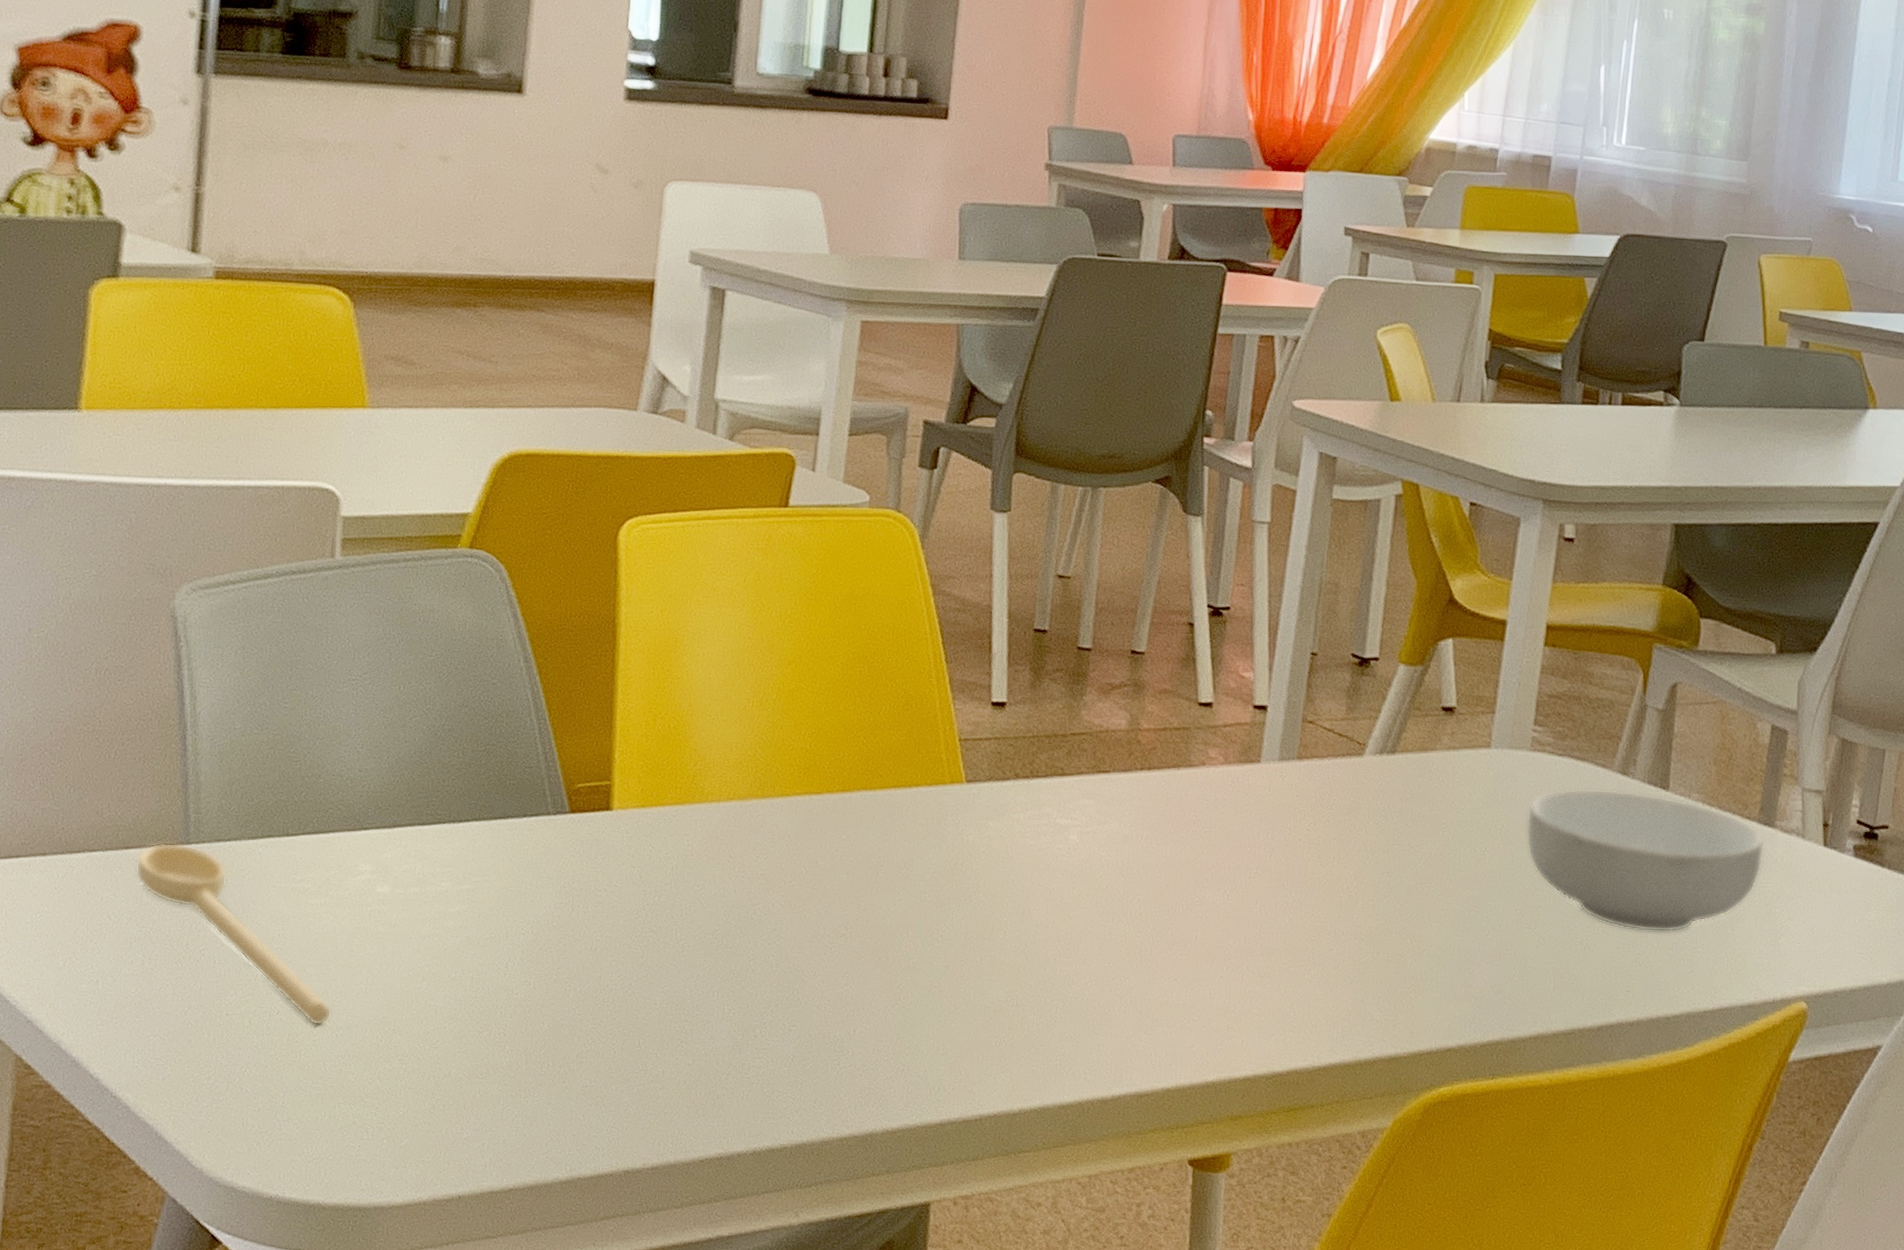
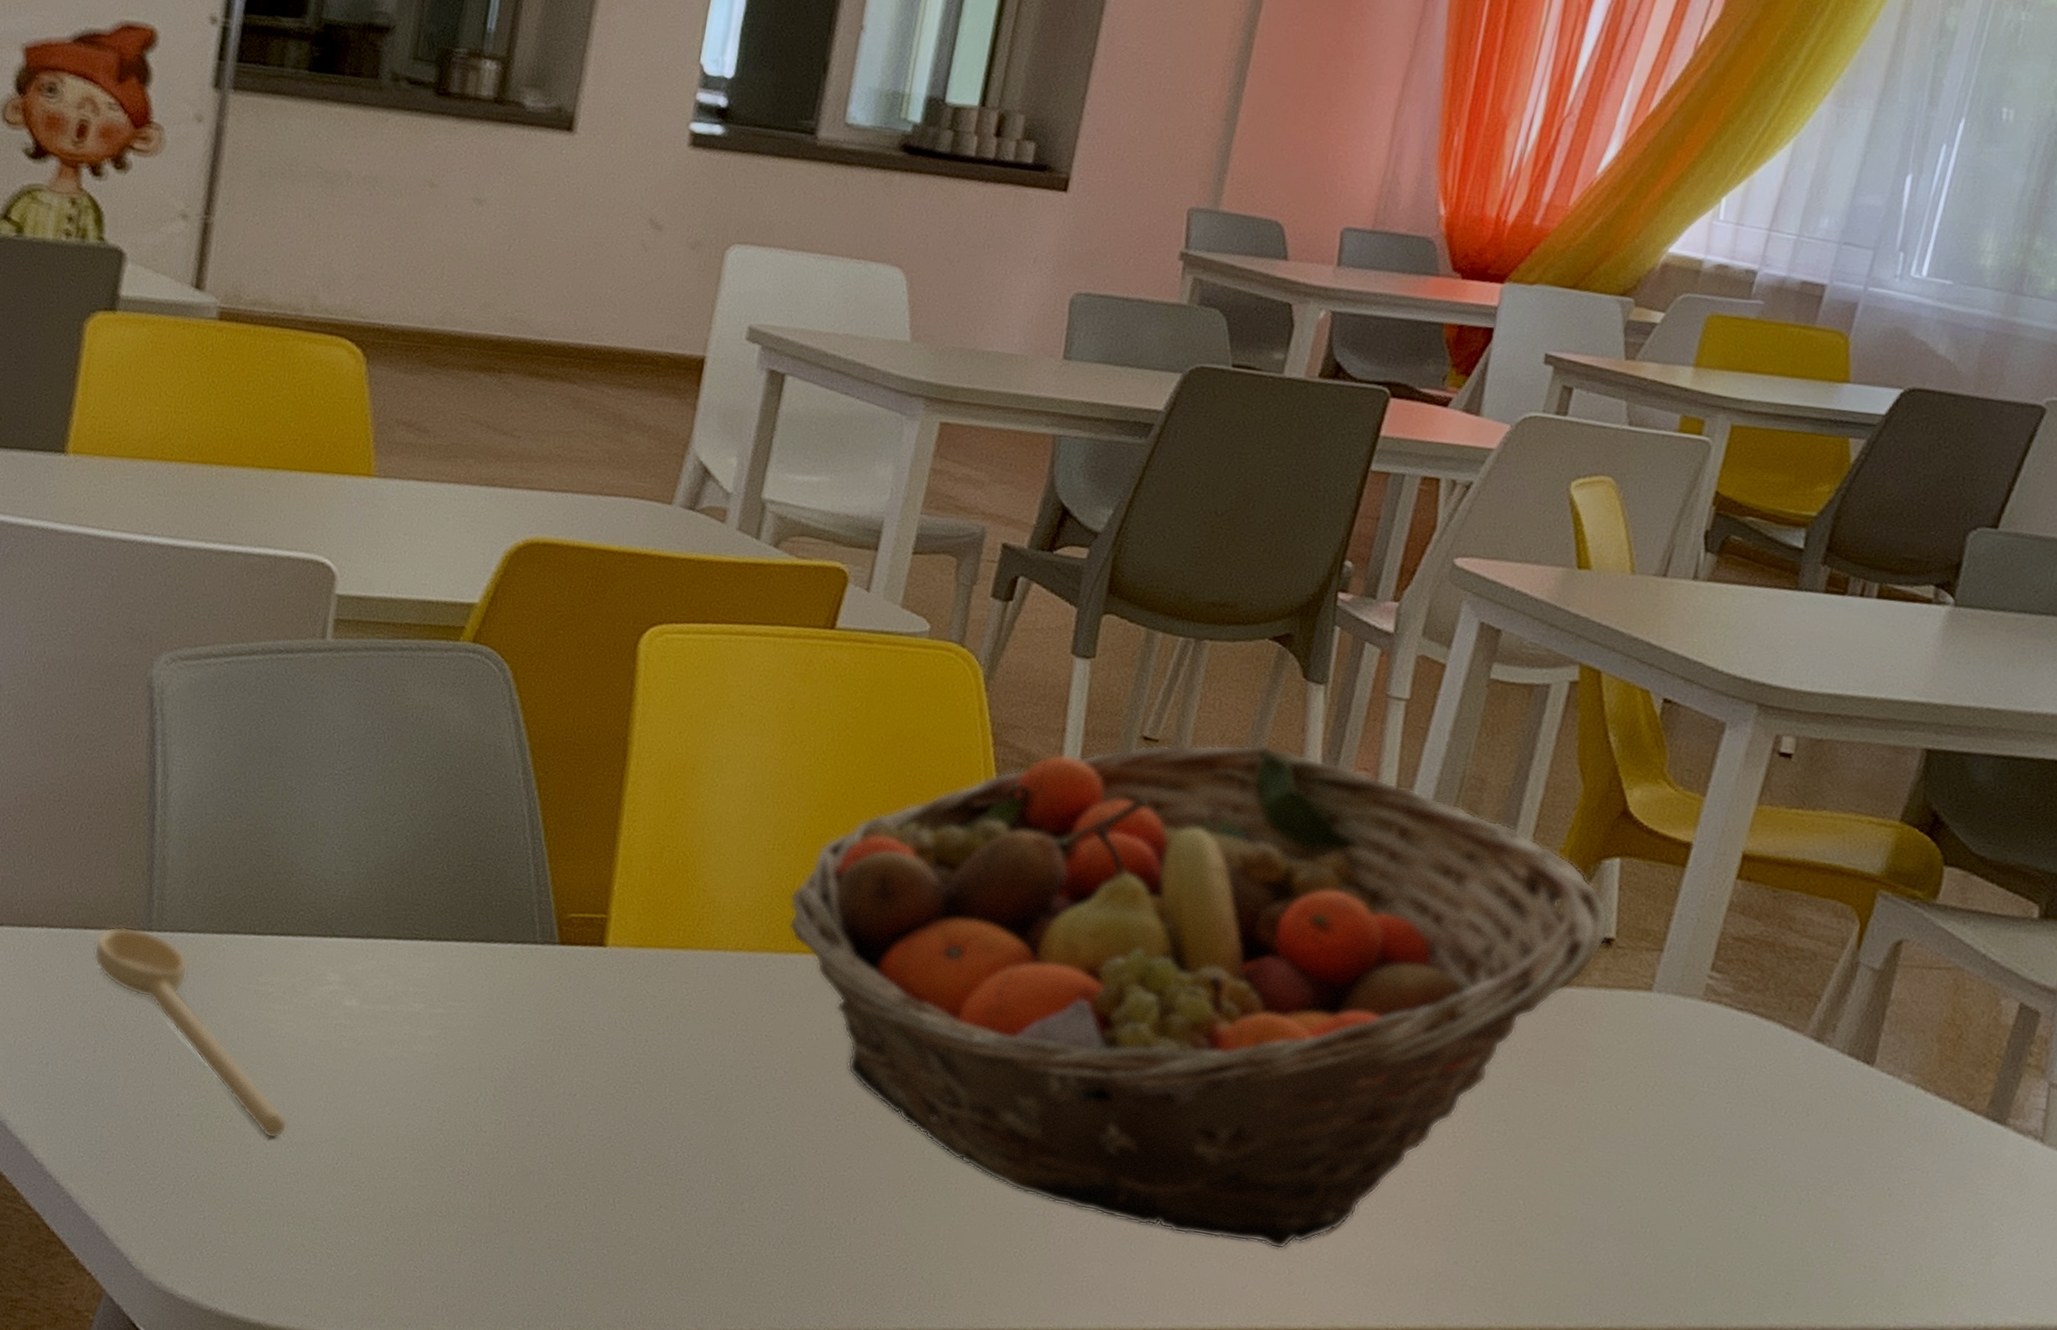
fruit basket: none [771,573,1451,1009] -> present [788,744,1609,1250]
cereal bowl: present [1526,789,1764,933] -> none [1683,1050,1990,1233]

